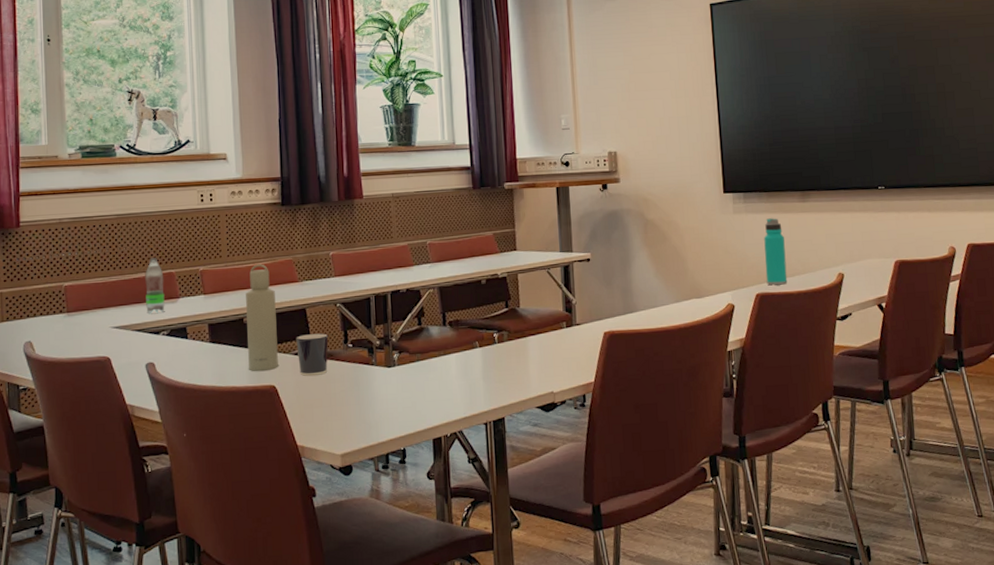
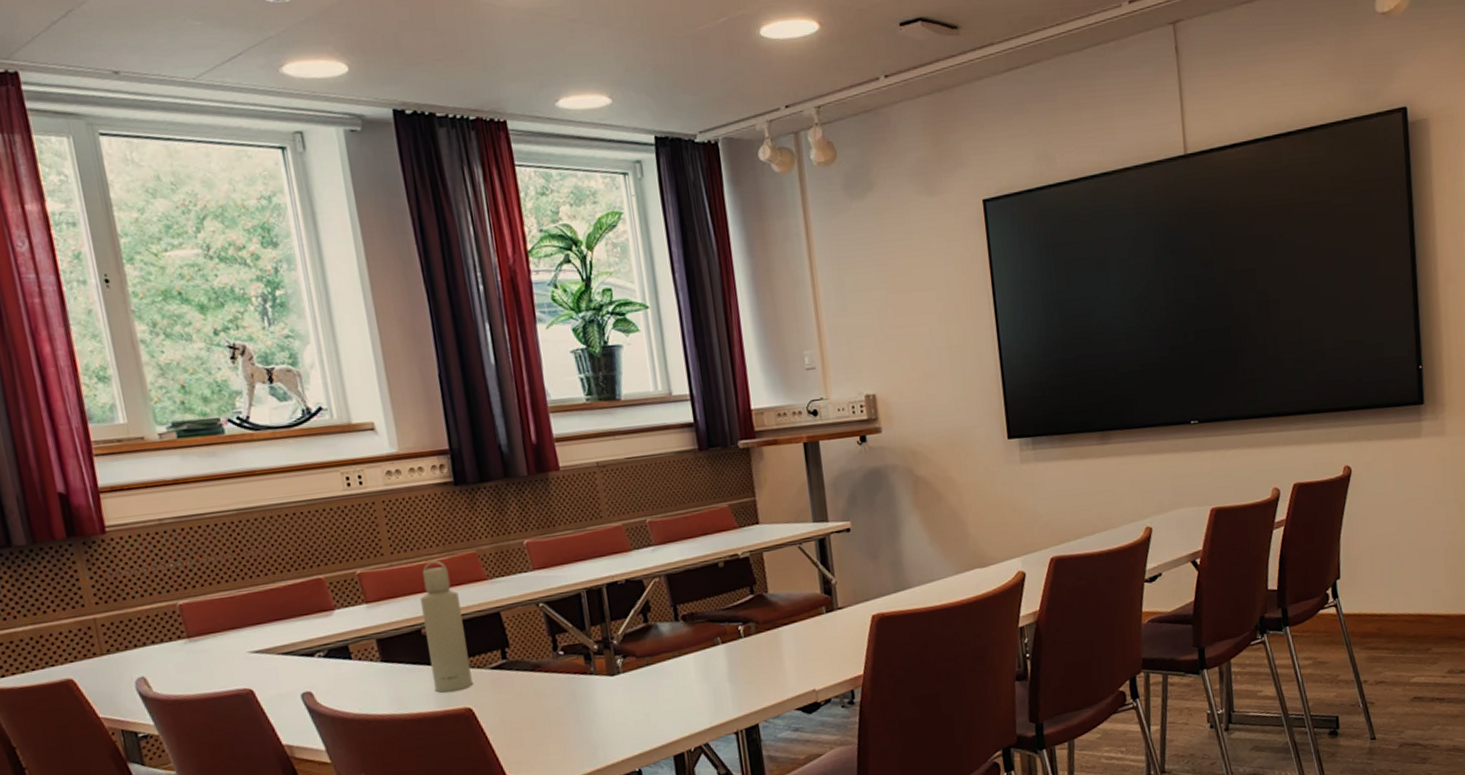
bottle: present [145,258,165,314] -> none [284,561,317,633]
mug: present [296,333,329,377] -> none [491,640,536,695]
water bottle: present [764,218,788,286] -> none [1058,465,1087,547]

